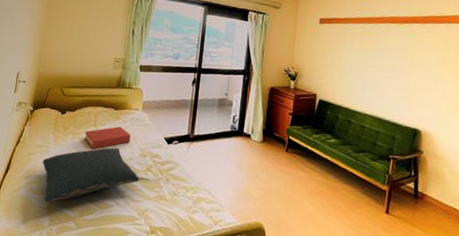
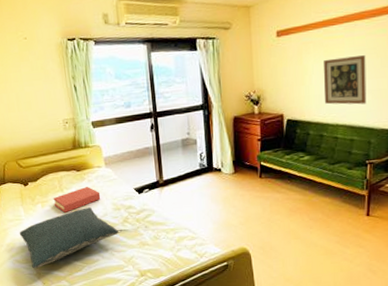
wall art: none [355,51,397,100] -> present [324,55,367,105]

